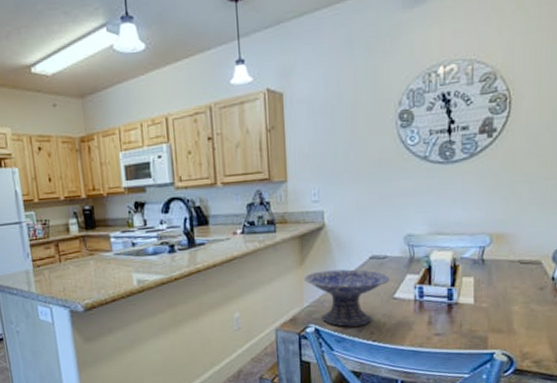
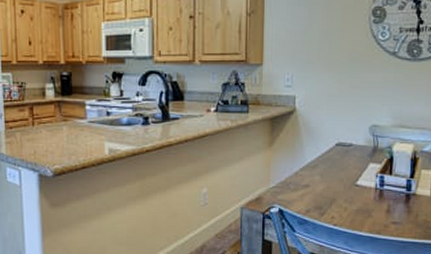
decorative bowl: present [304,269,389,327] -> none [272,154,353,210]

